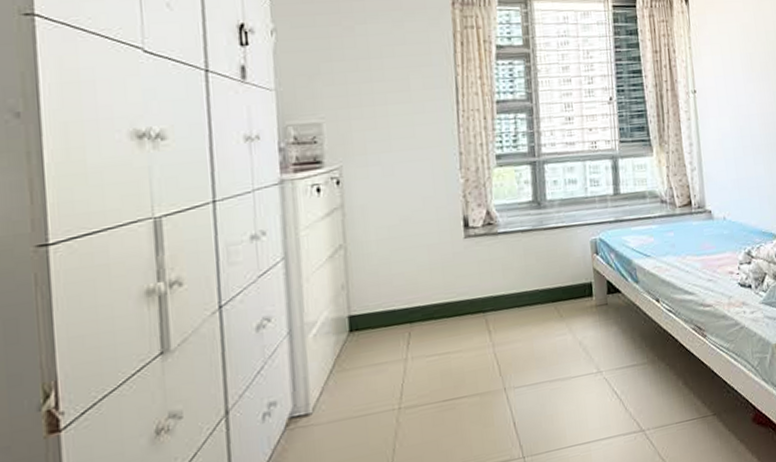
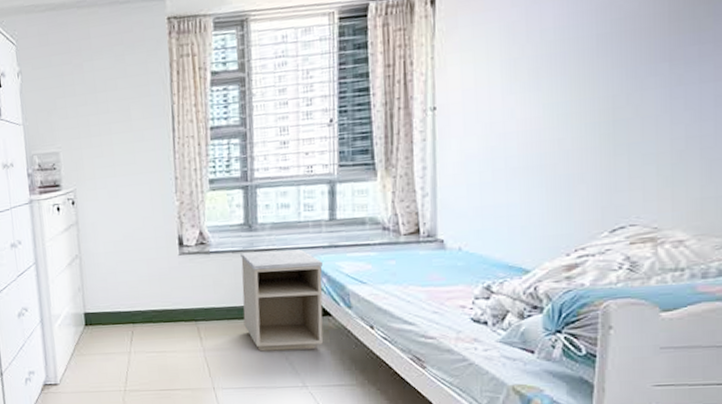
nightstand: none [530,225,614,339] -> present [240,249,323,351]

